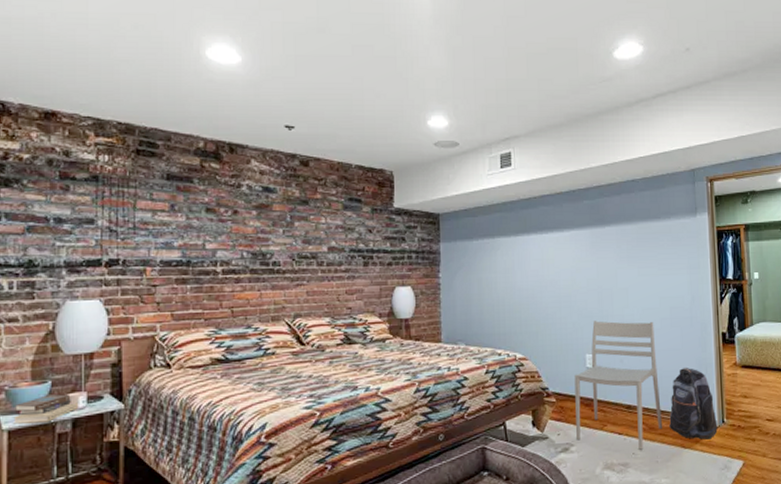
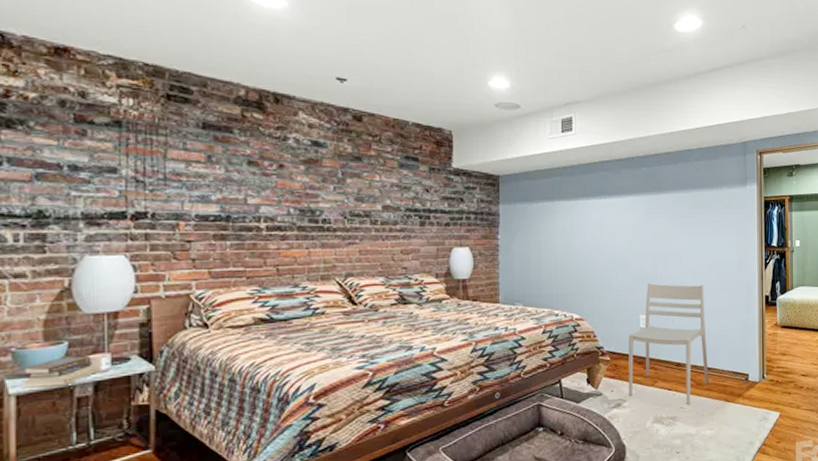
backpack: present [669,368,718,440] -> none [715,328,758,394]

